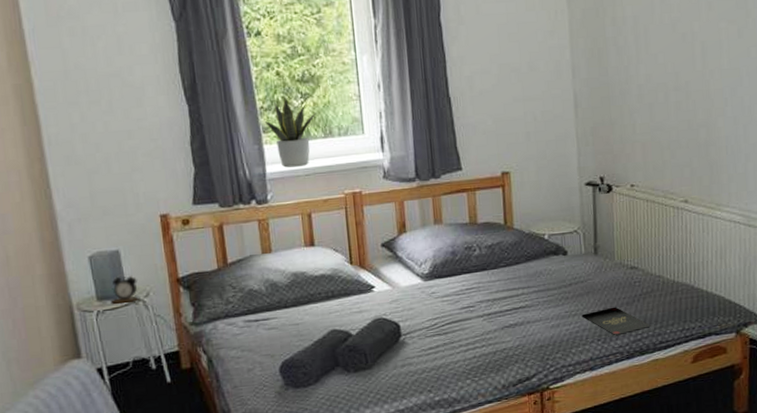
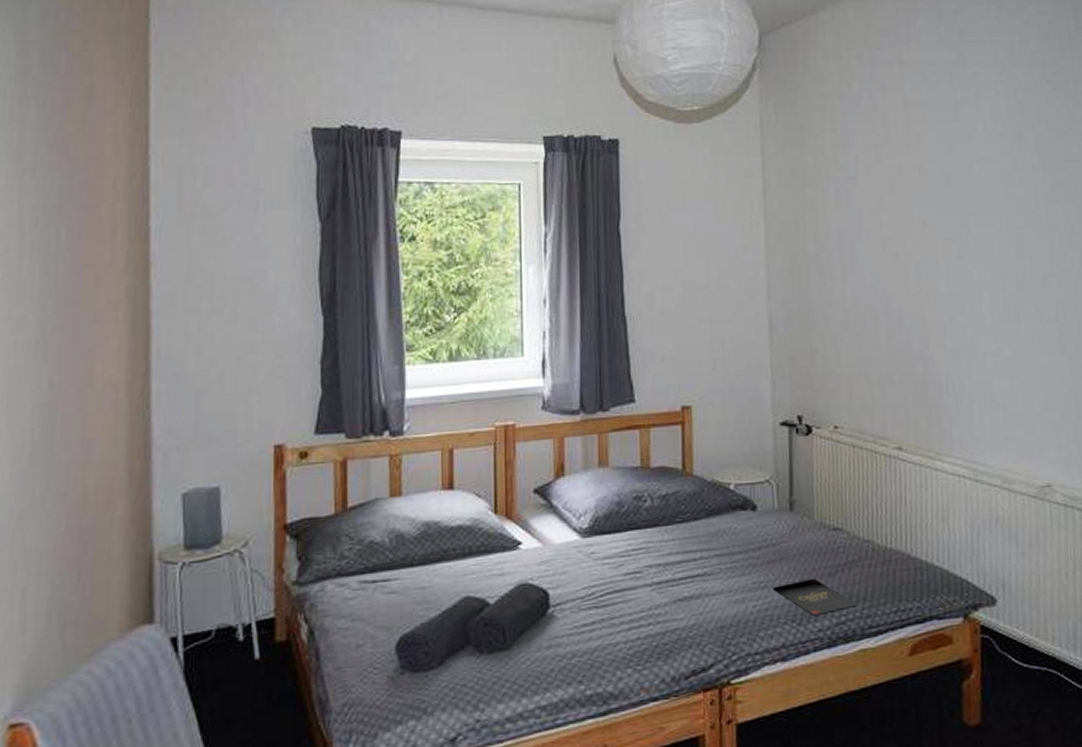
alarm clock: present [112,274,141,305] -> none [202,517,237,555]
potted plant: present [264,97,318,168] -> none [409,310,472,393]

